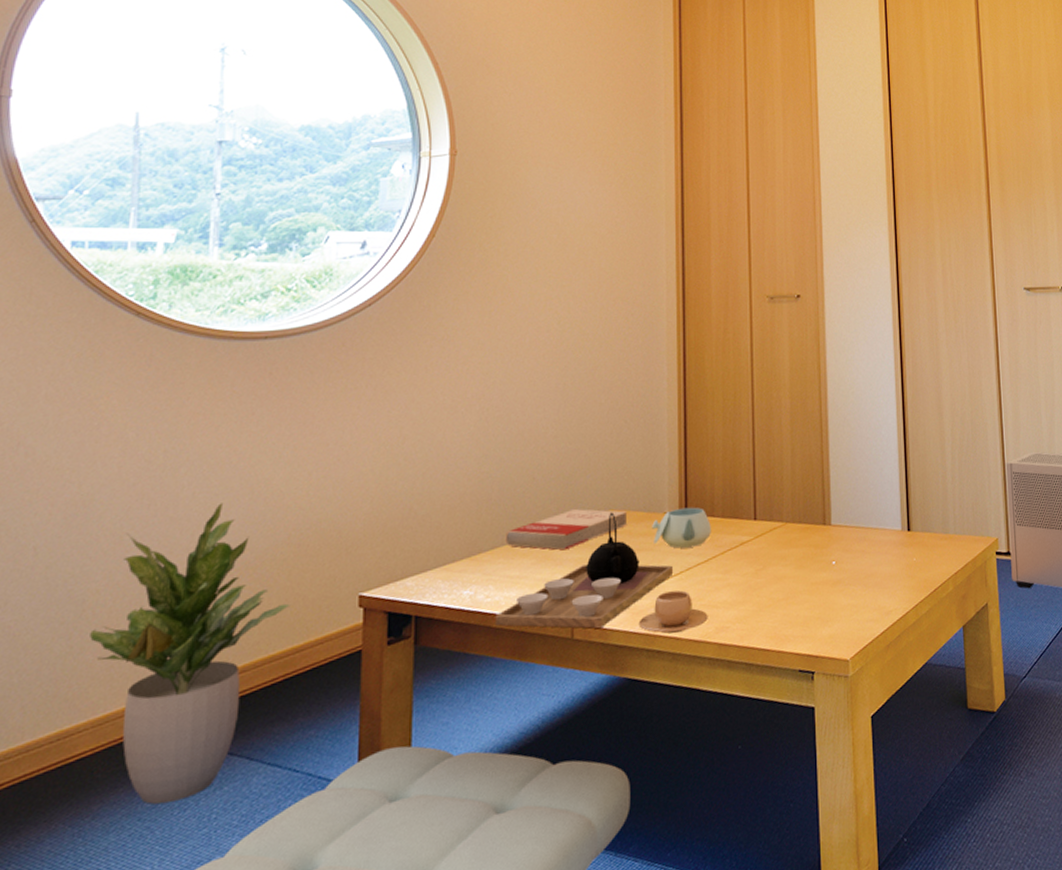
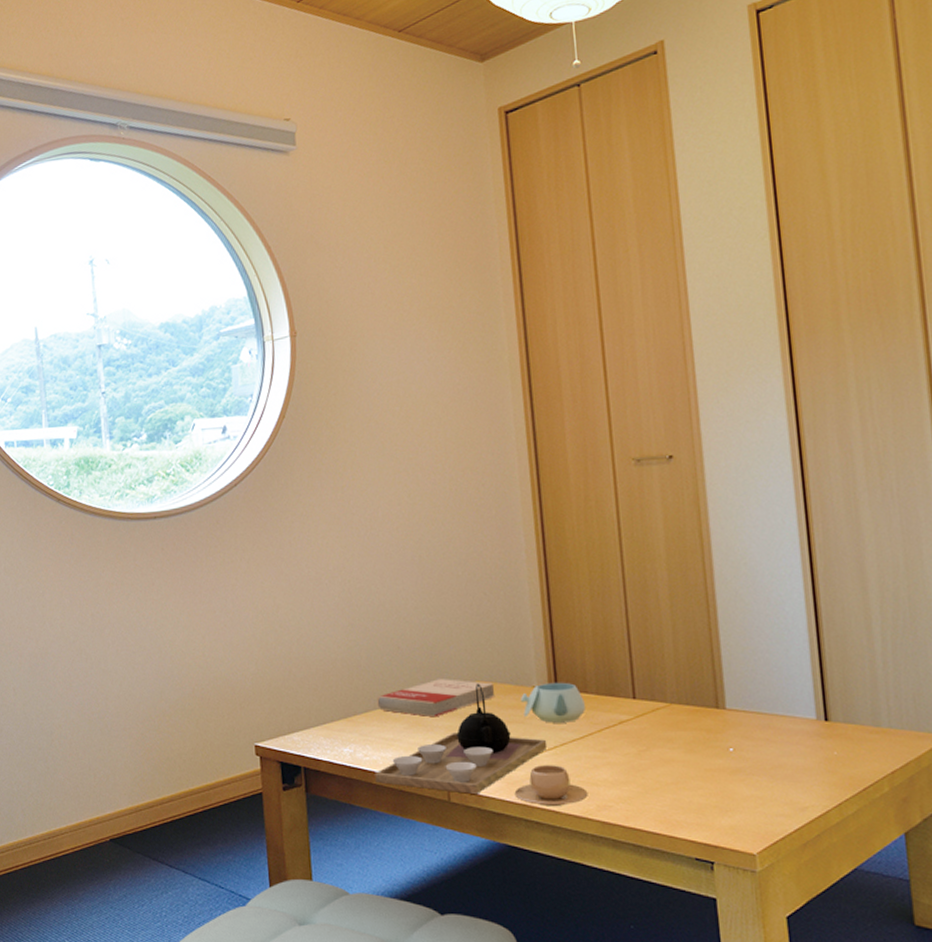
potted plant: present [90,503,290,804] -> none [59,659,201,898]

